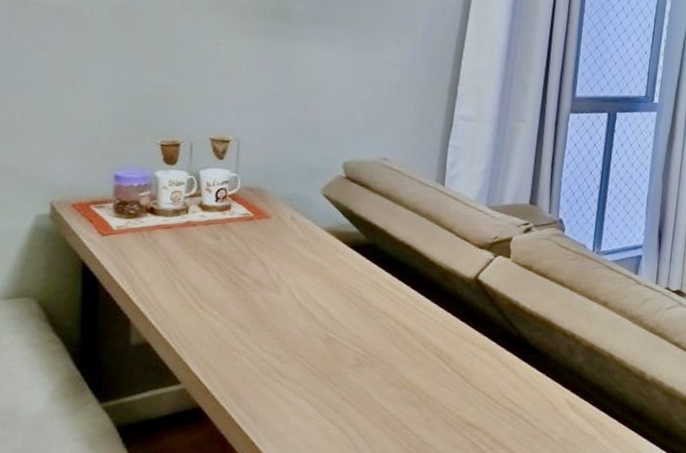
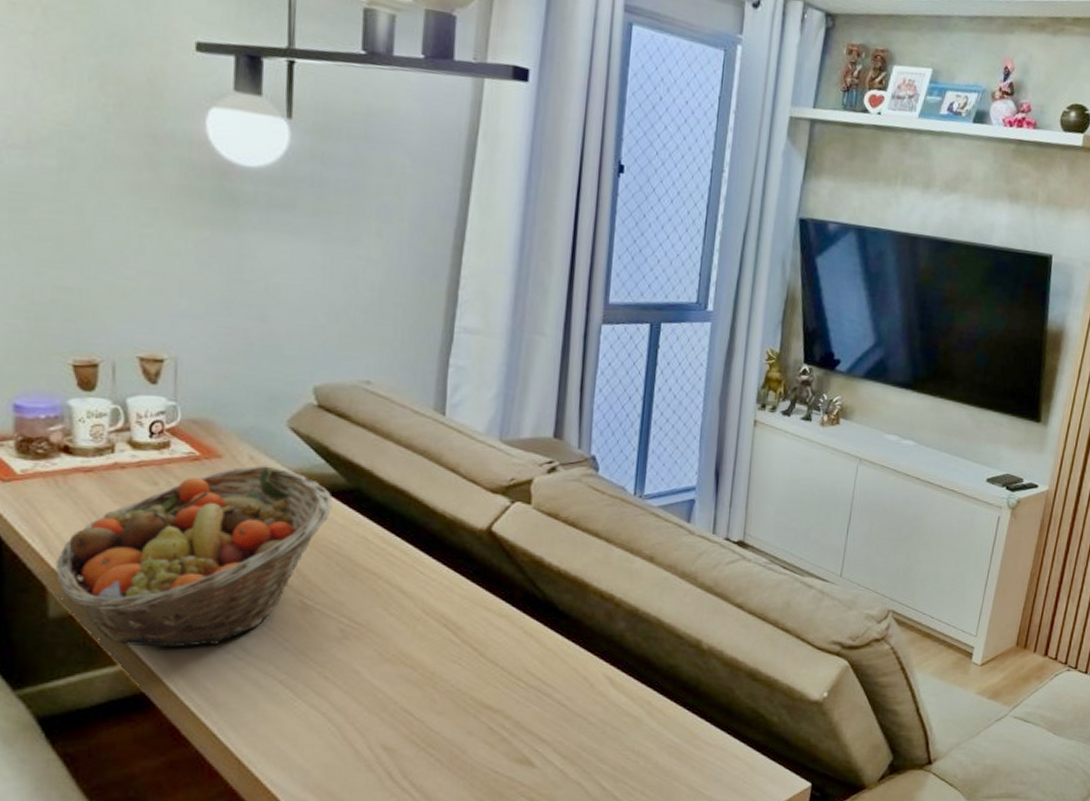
fruit basket: none [138,225,354,371] -> present [55,465,332,648]

